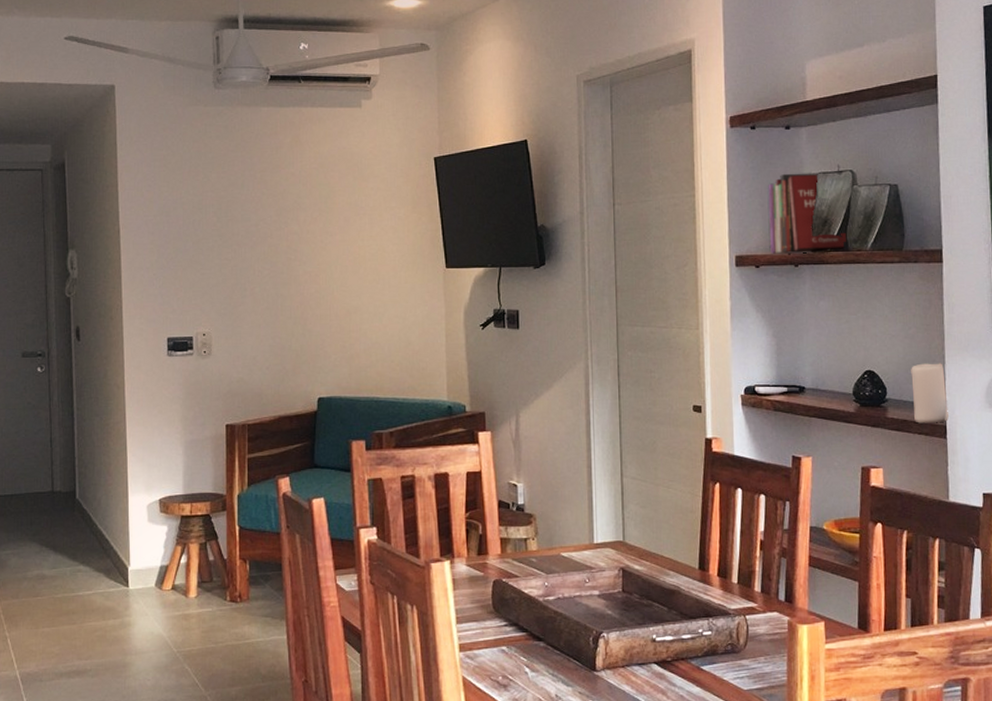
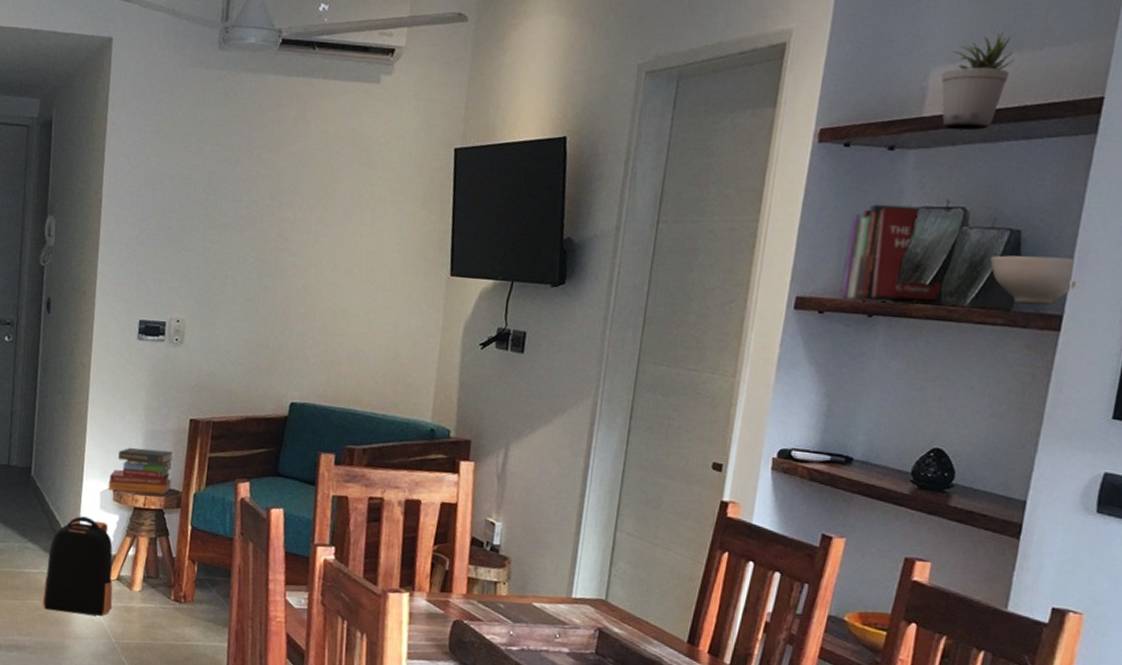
backpack: none [99,532,170,630] -> present [42,516,113,616]
books: none [153,458,215,502] -> present [108,447,173,495]
potted plant: none [815,29,866,110] -> present [941,30,1014,131]
bowl: none [879,203,948,243] -> present [990,255,1077,306]
candle: present [911,363,950,424] -> none [982,448,1034,521]

